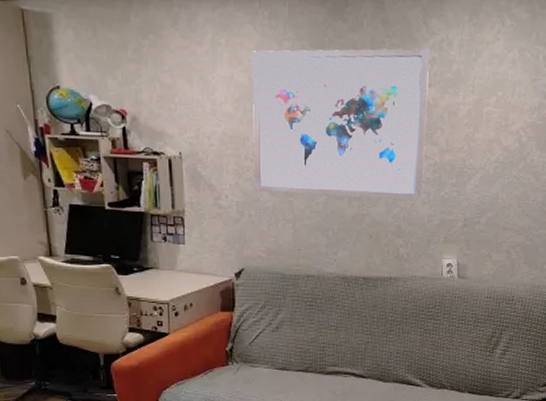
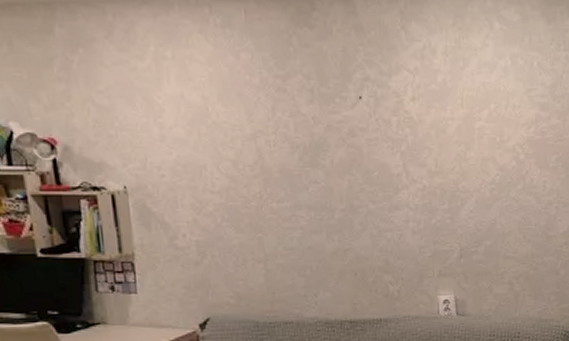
wall art: present [252,48,429,200] -> none [204,57,412,231]

